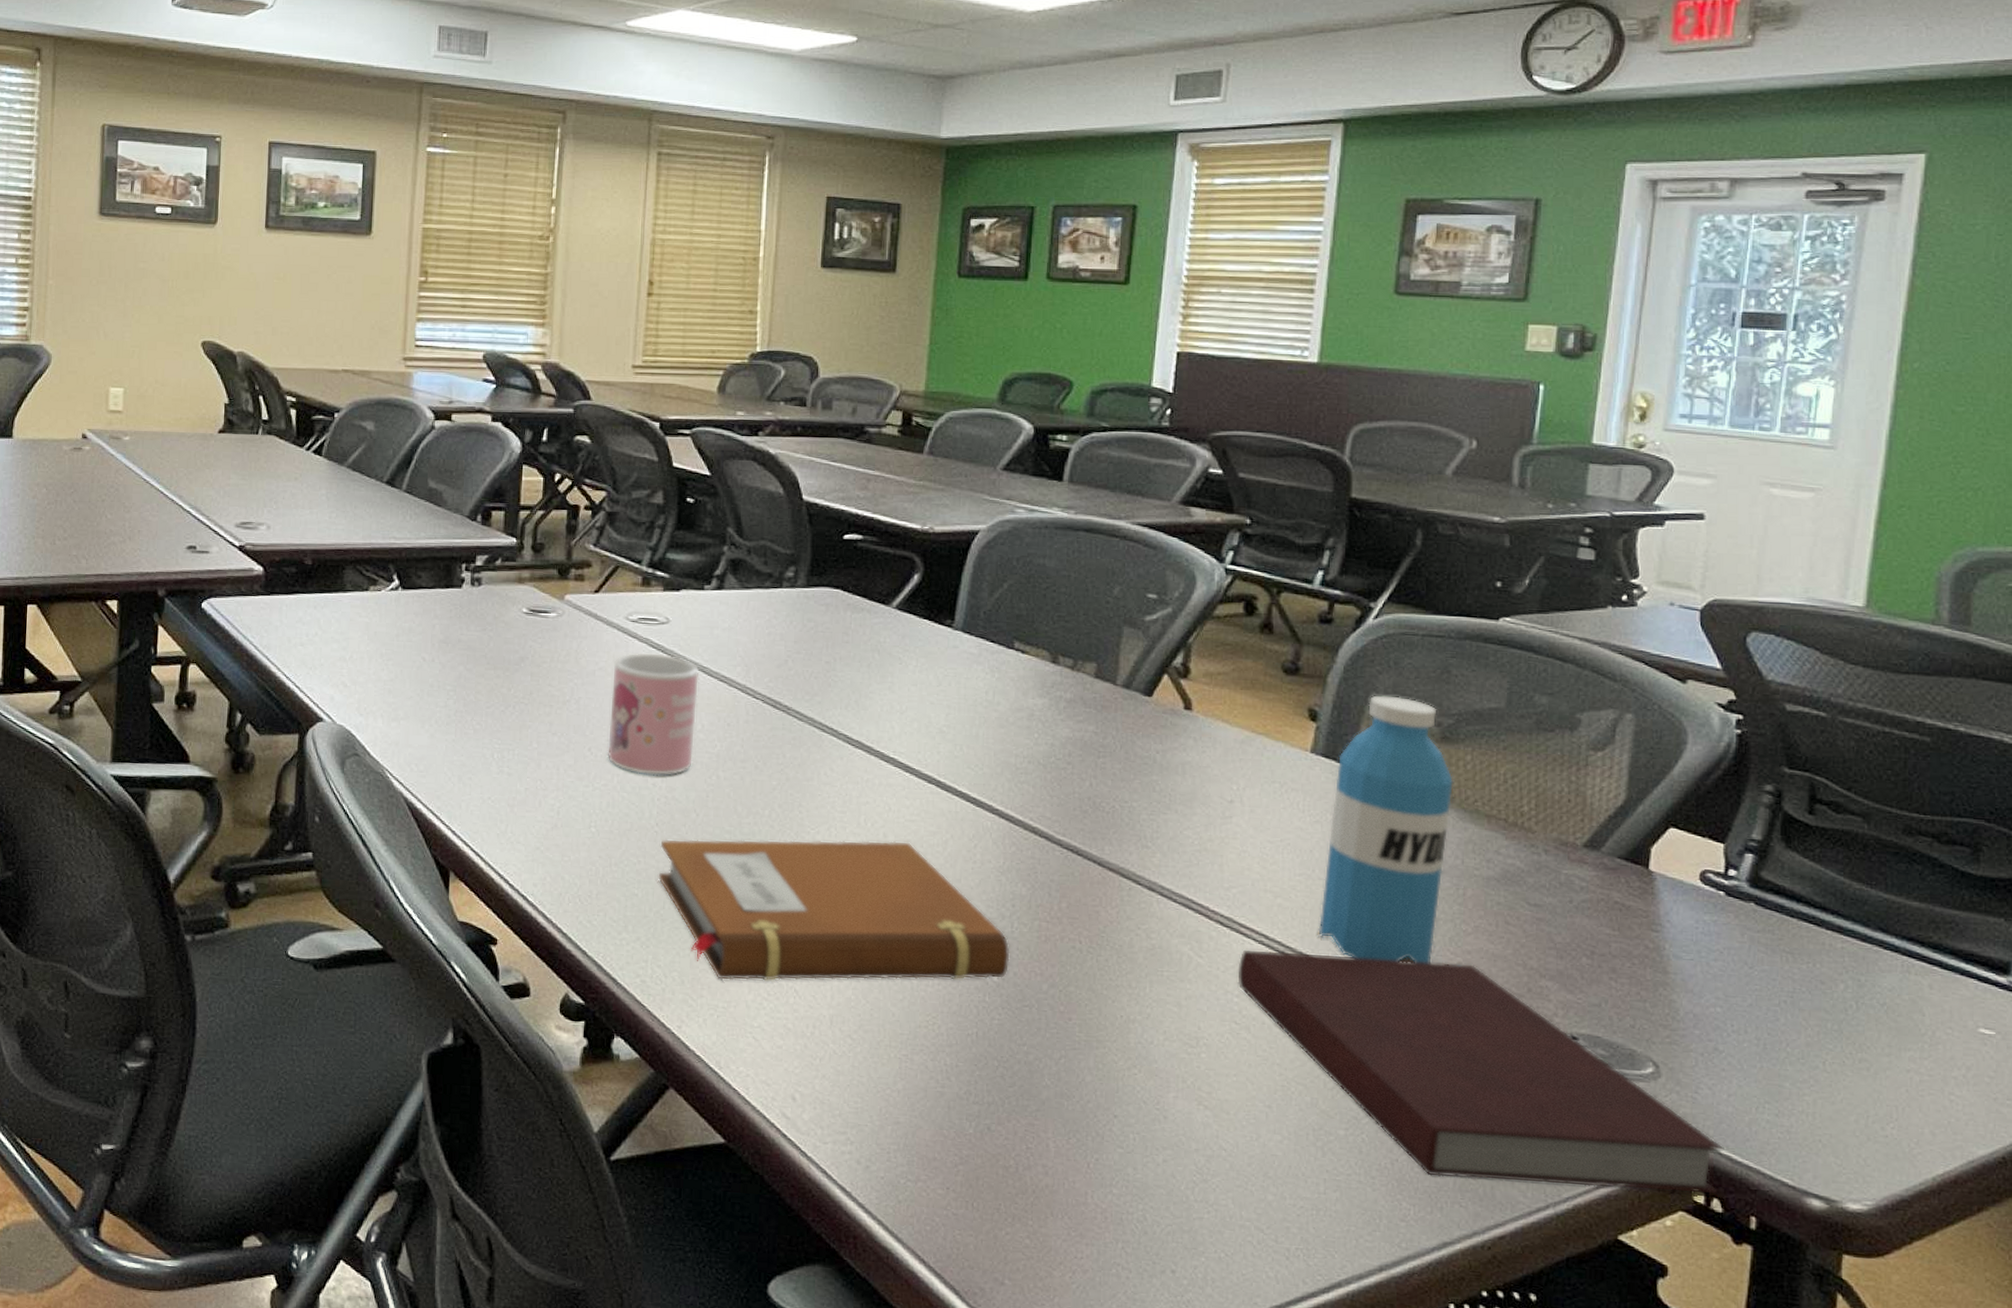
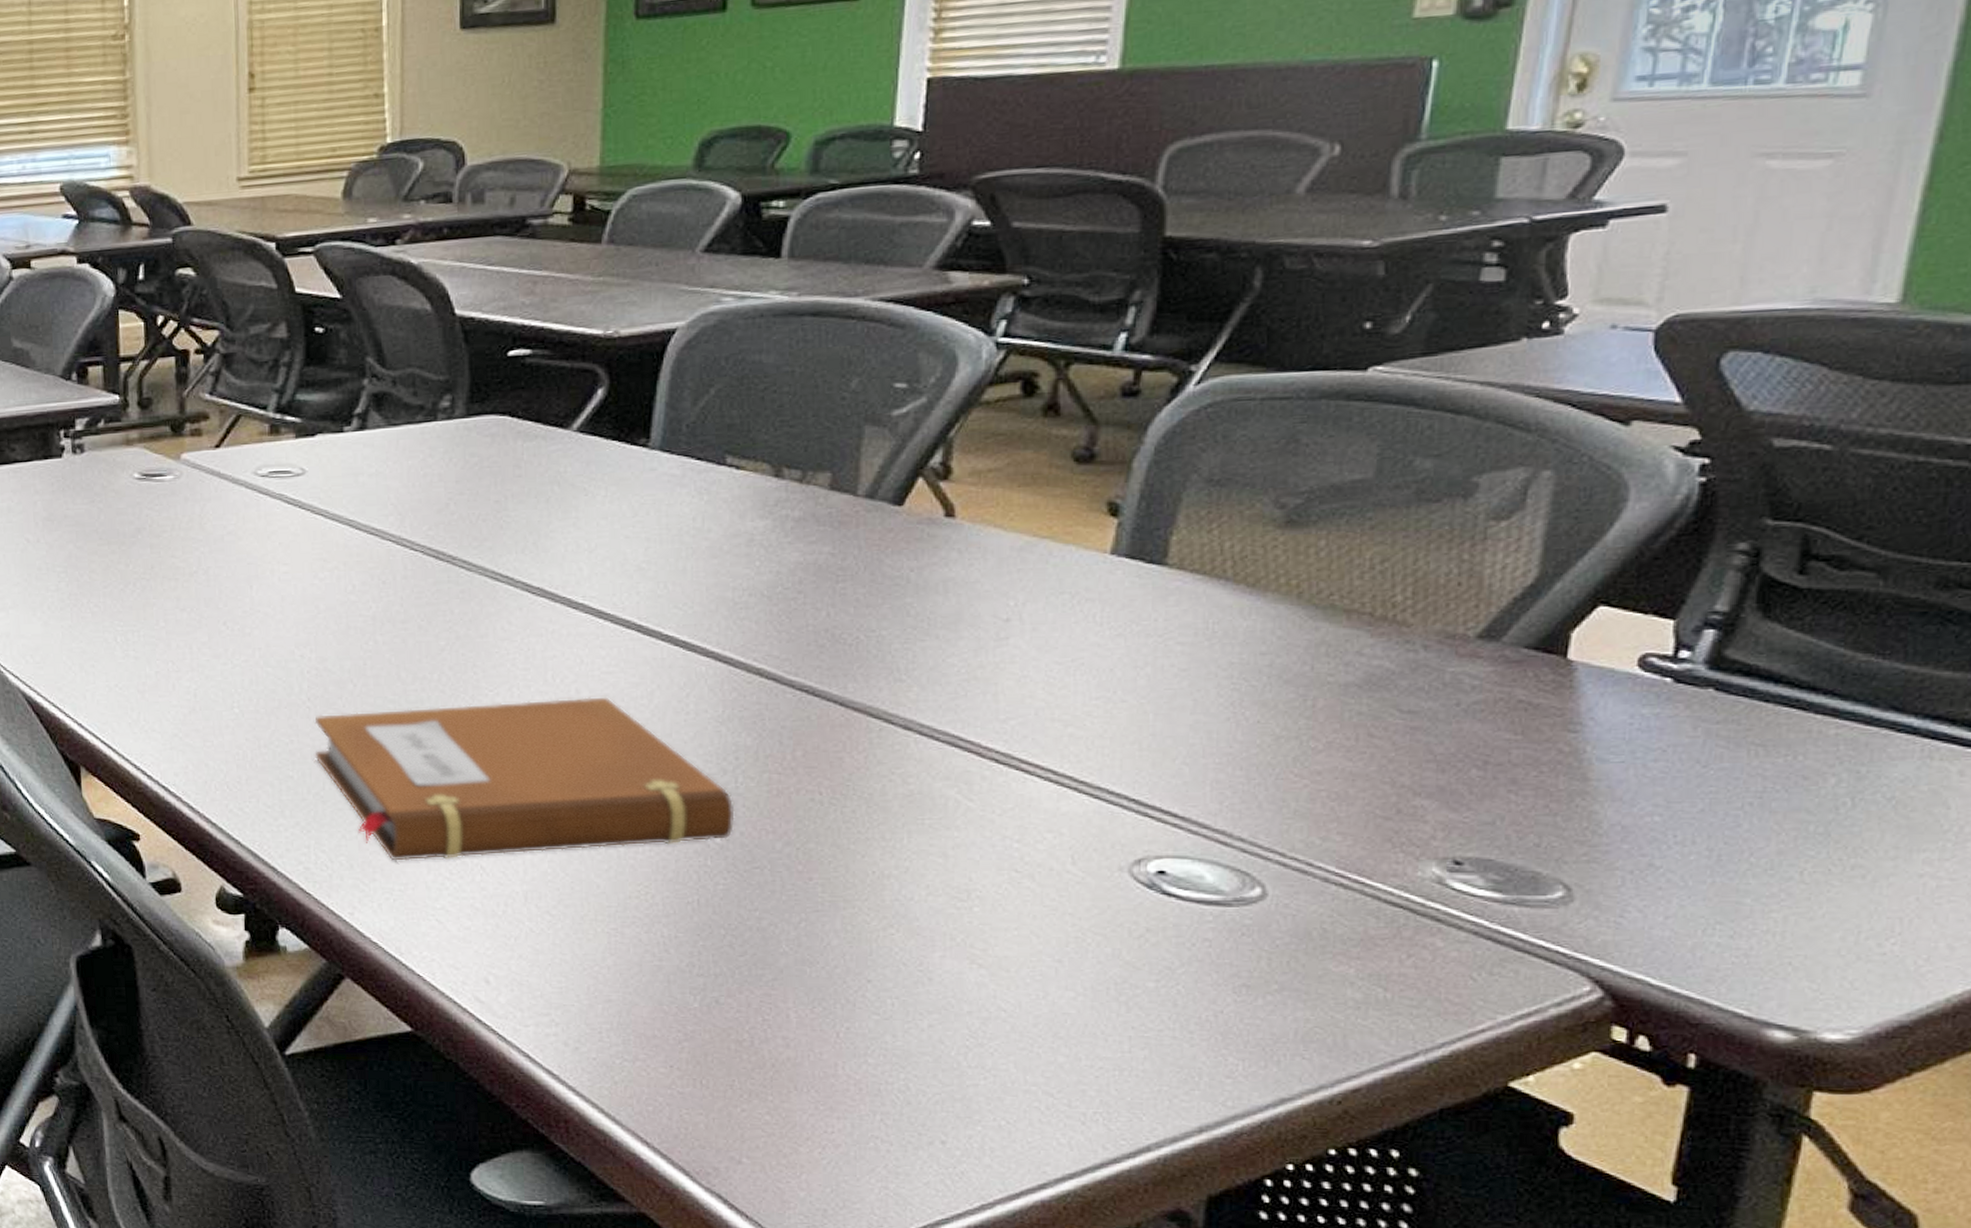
mug: present [608,653,700,776] -> none [244,509,346,646]
notebook: present [1237,949,1724,1193] -> none [1018,786,1657,1030]
water bottle: present [1318,695,1453,963] -> none [1121,476,1301,790]

